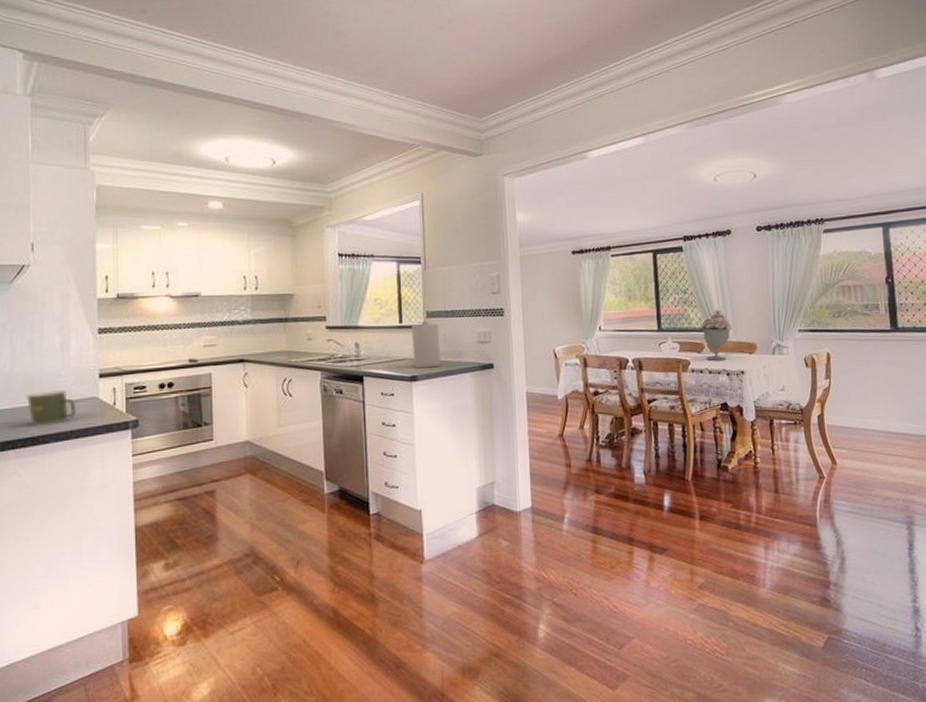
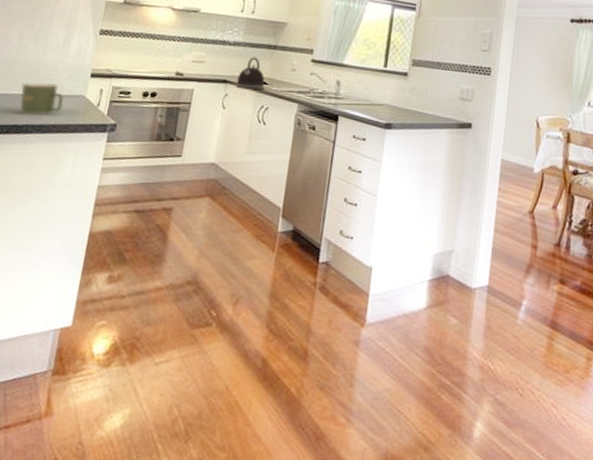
kettle: none [253,332,283,366] -> present [235,57,265,91]
paper towel holder: present [412,322,441,369] -> none [391,69,423,119]

